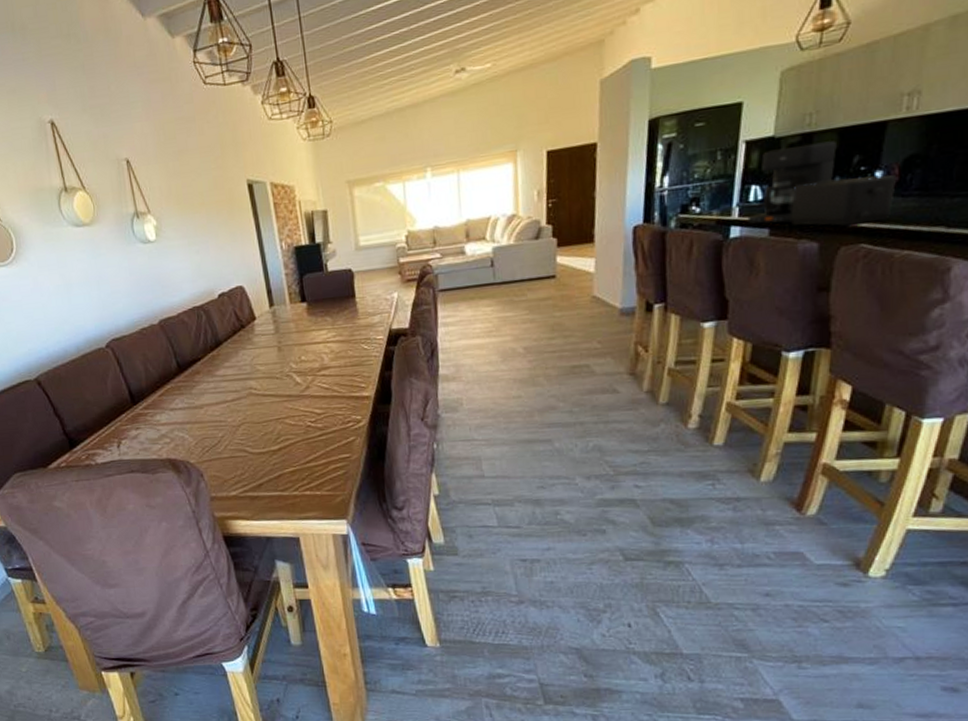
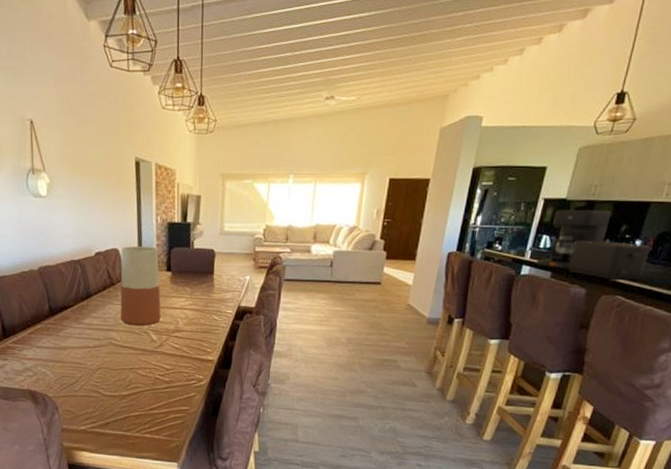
vase: none [246,277,303,370] -> present [120,246,161,326]

